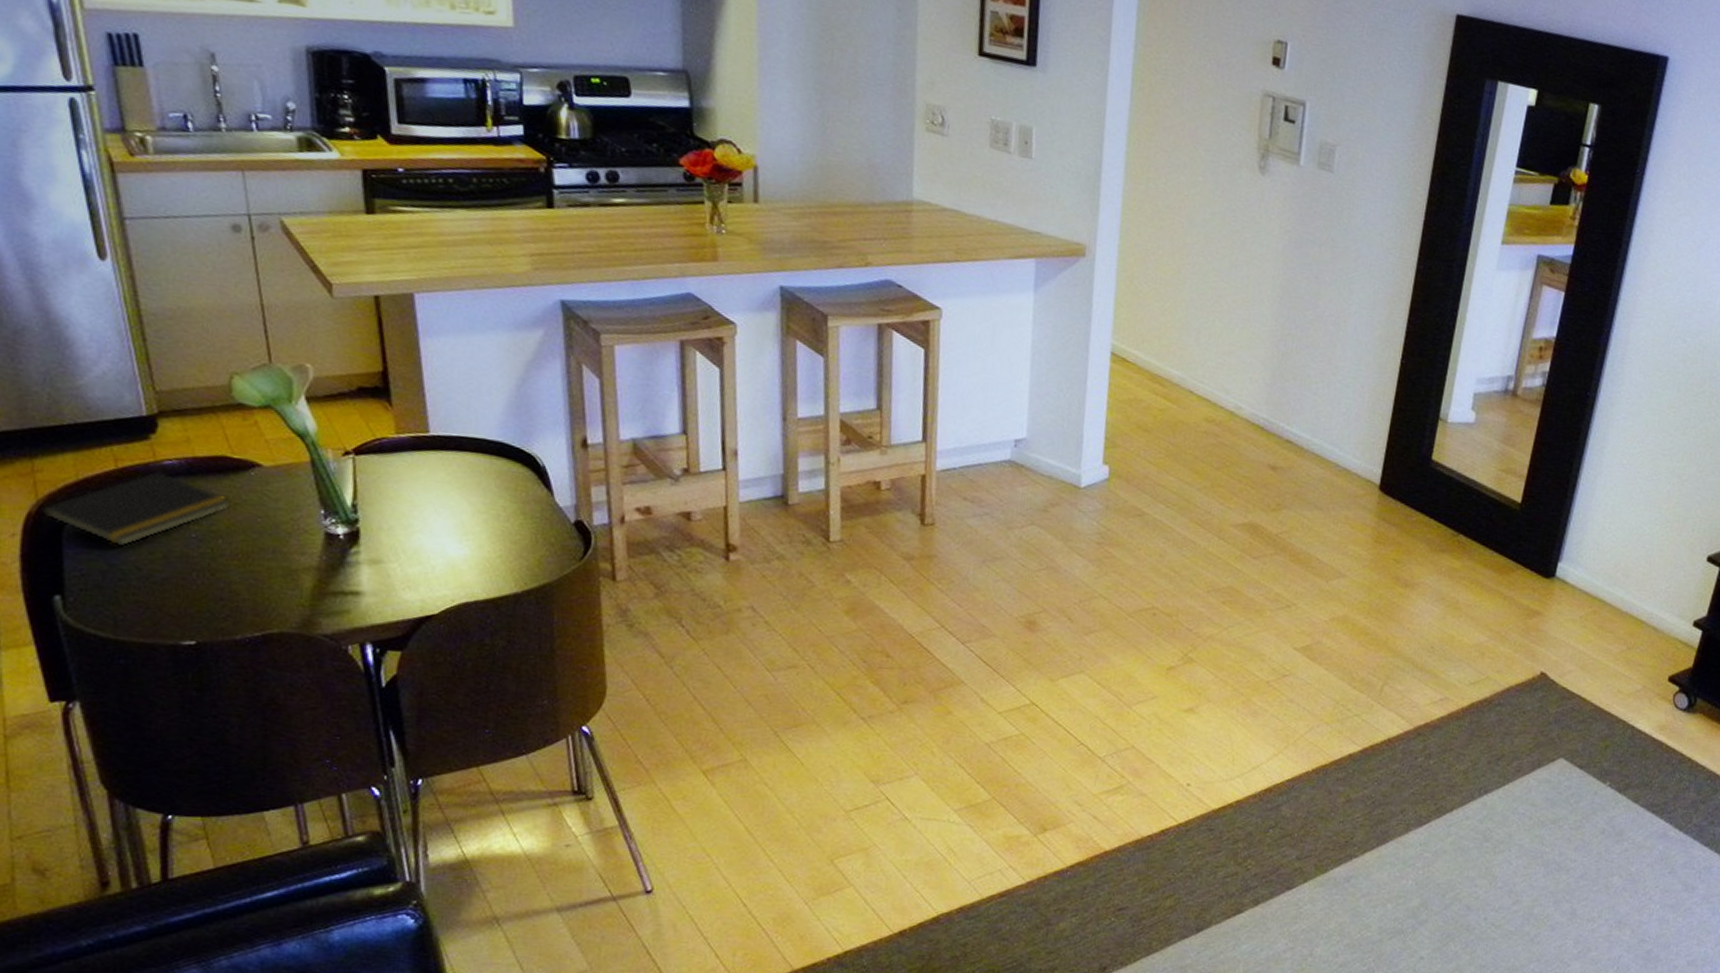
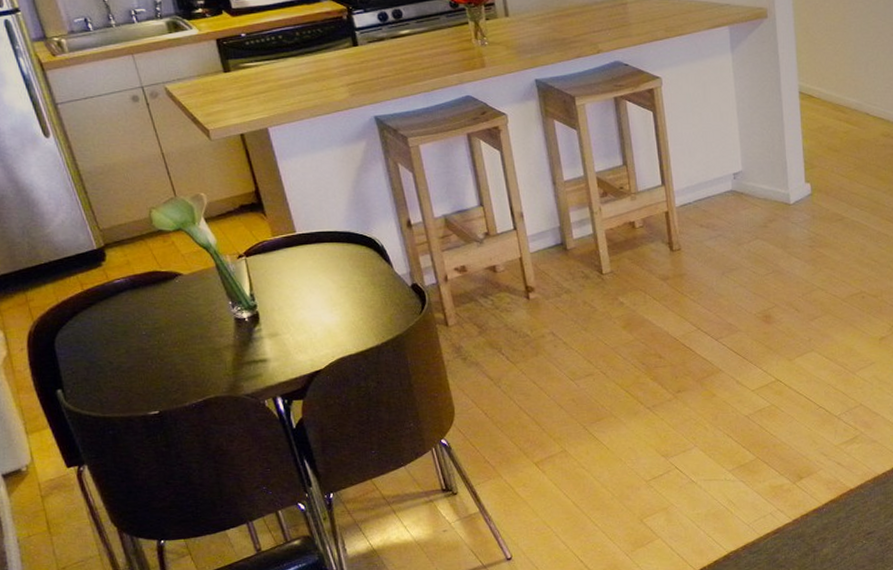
notepad: present [41,471,231,547] -> none [37,289,166,348]

